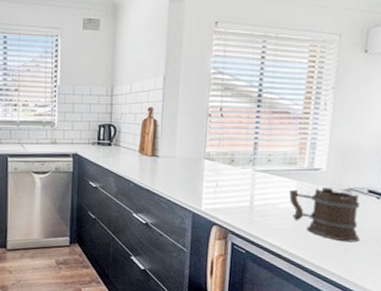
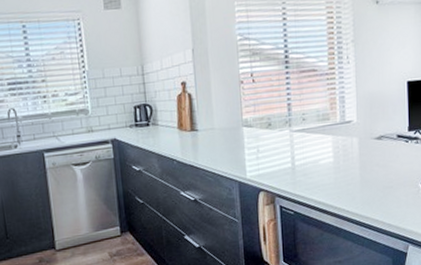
mug: present [289,188,360,242] -> none [326,138,396,189]

